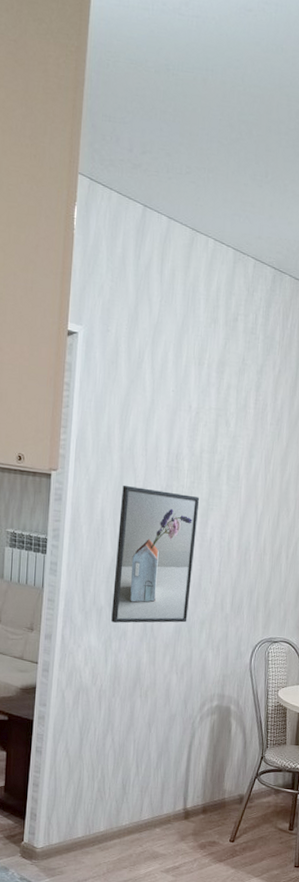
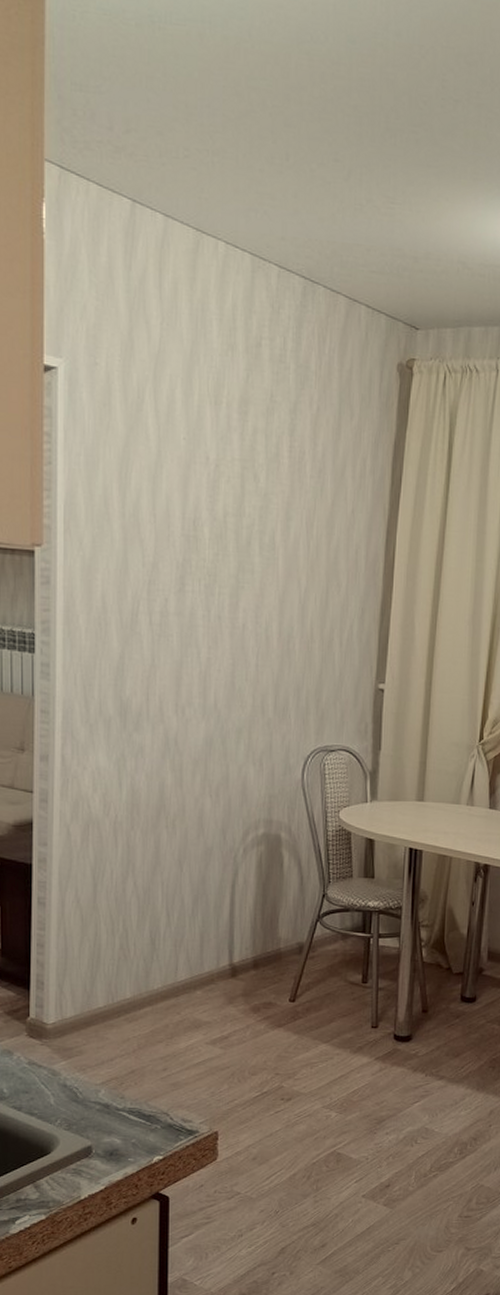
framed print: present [111,485,200,623] -> none [123,561,227,737]

